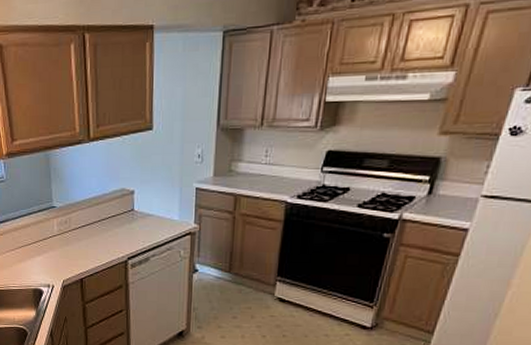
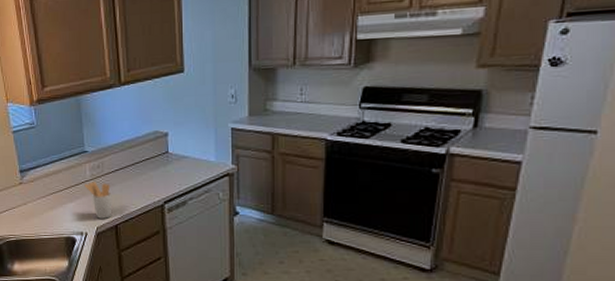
utensil holder: none [52,236,78,272] -> present [84,182,113,219]

